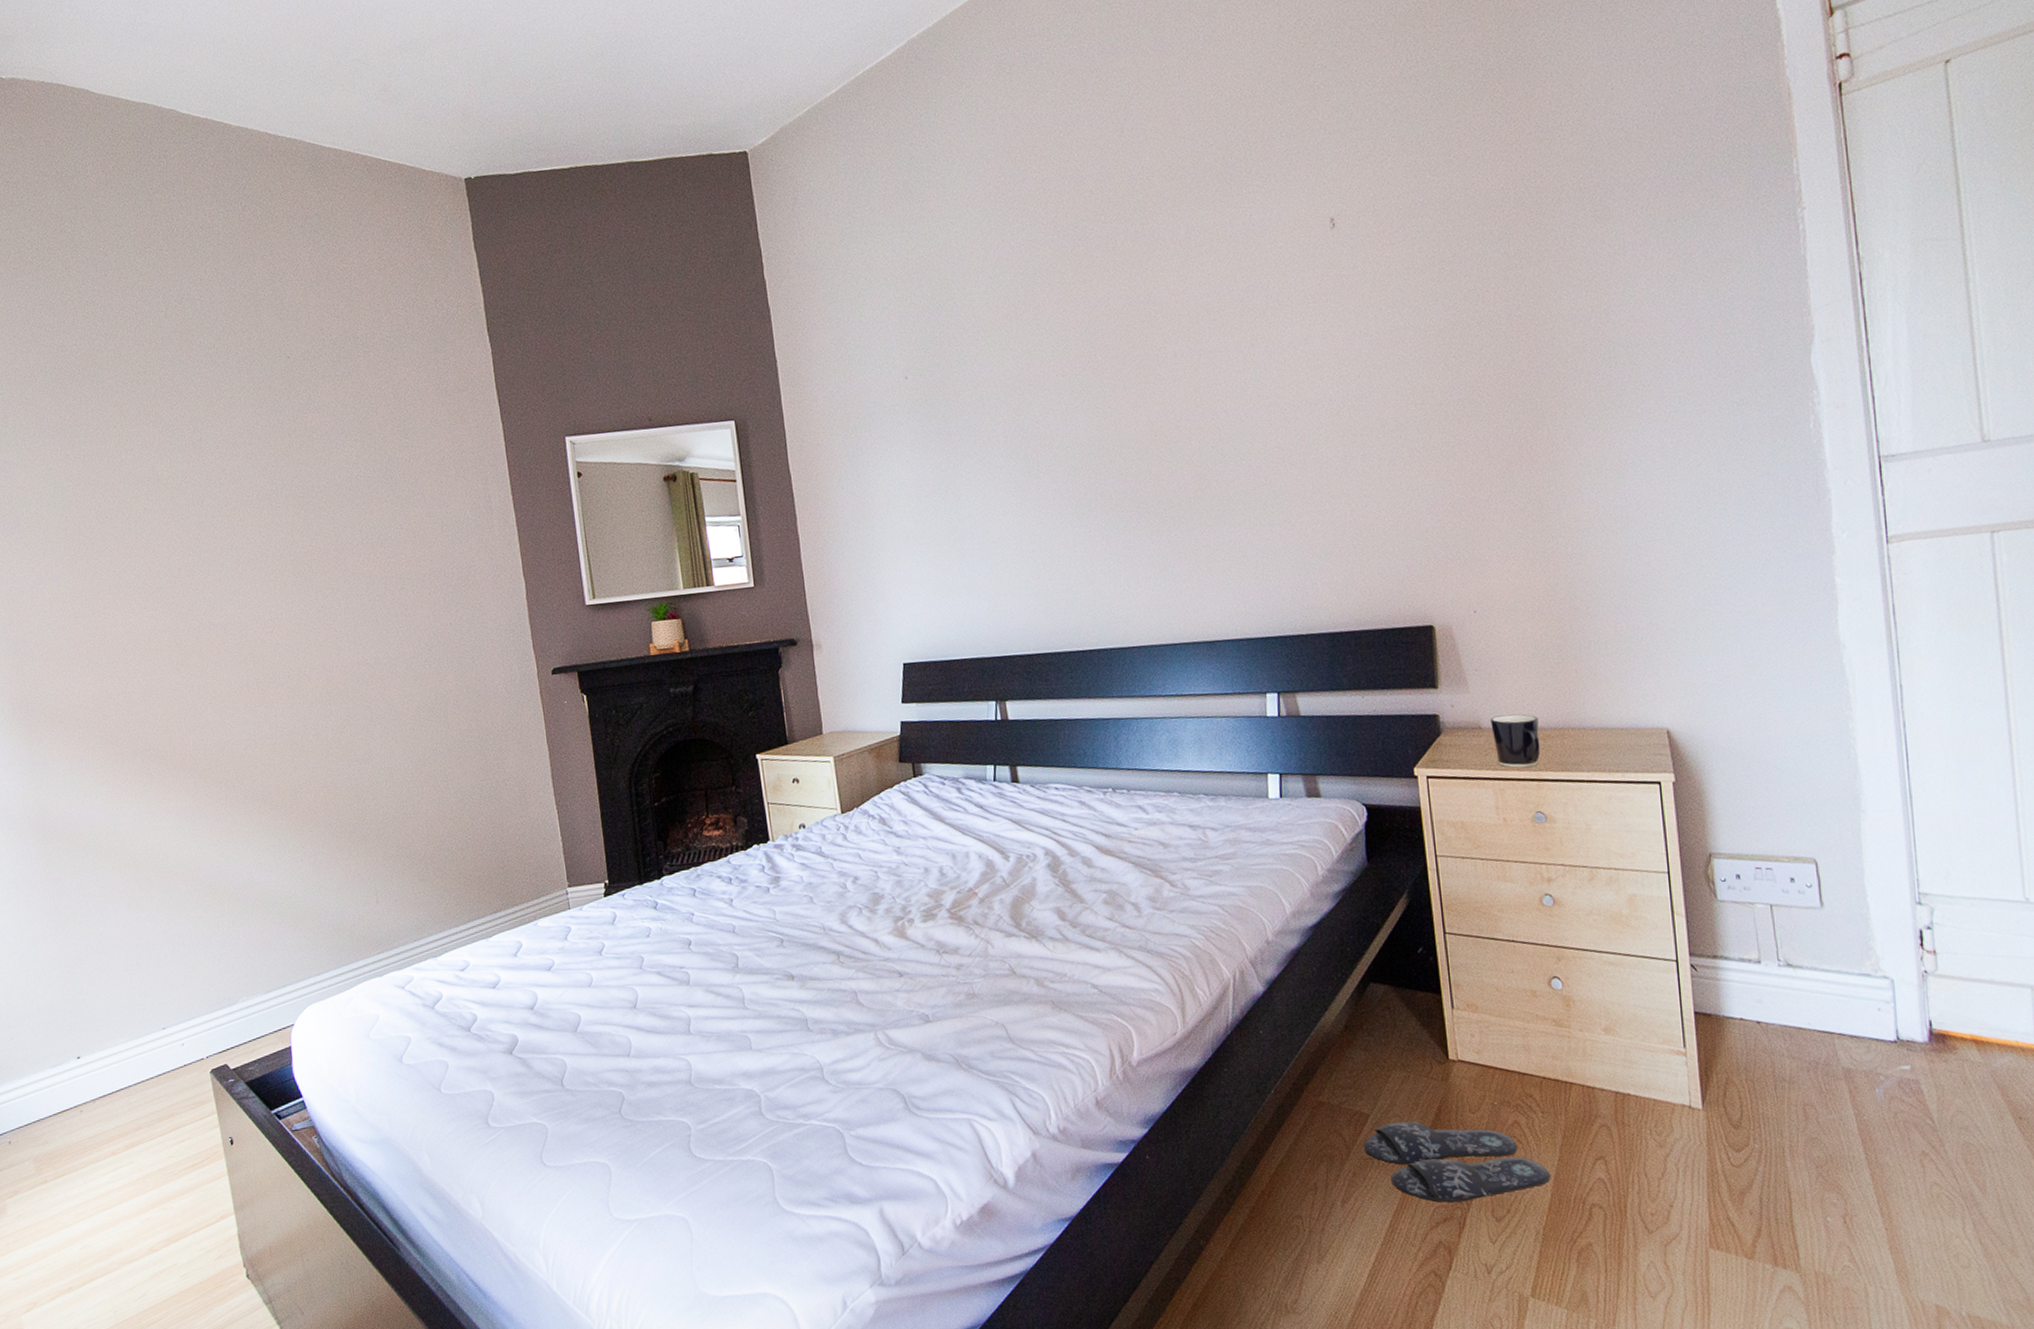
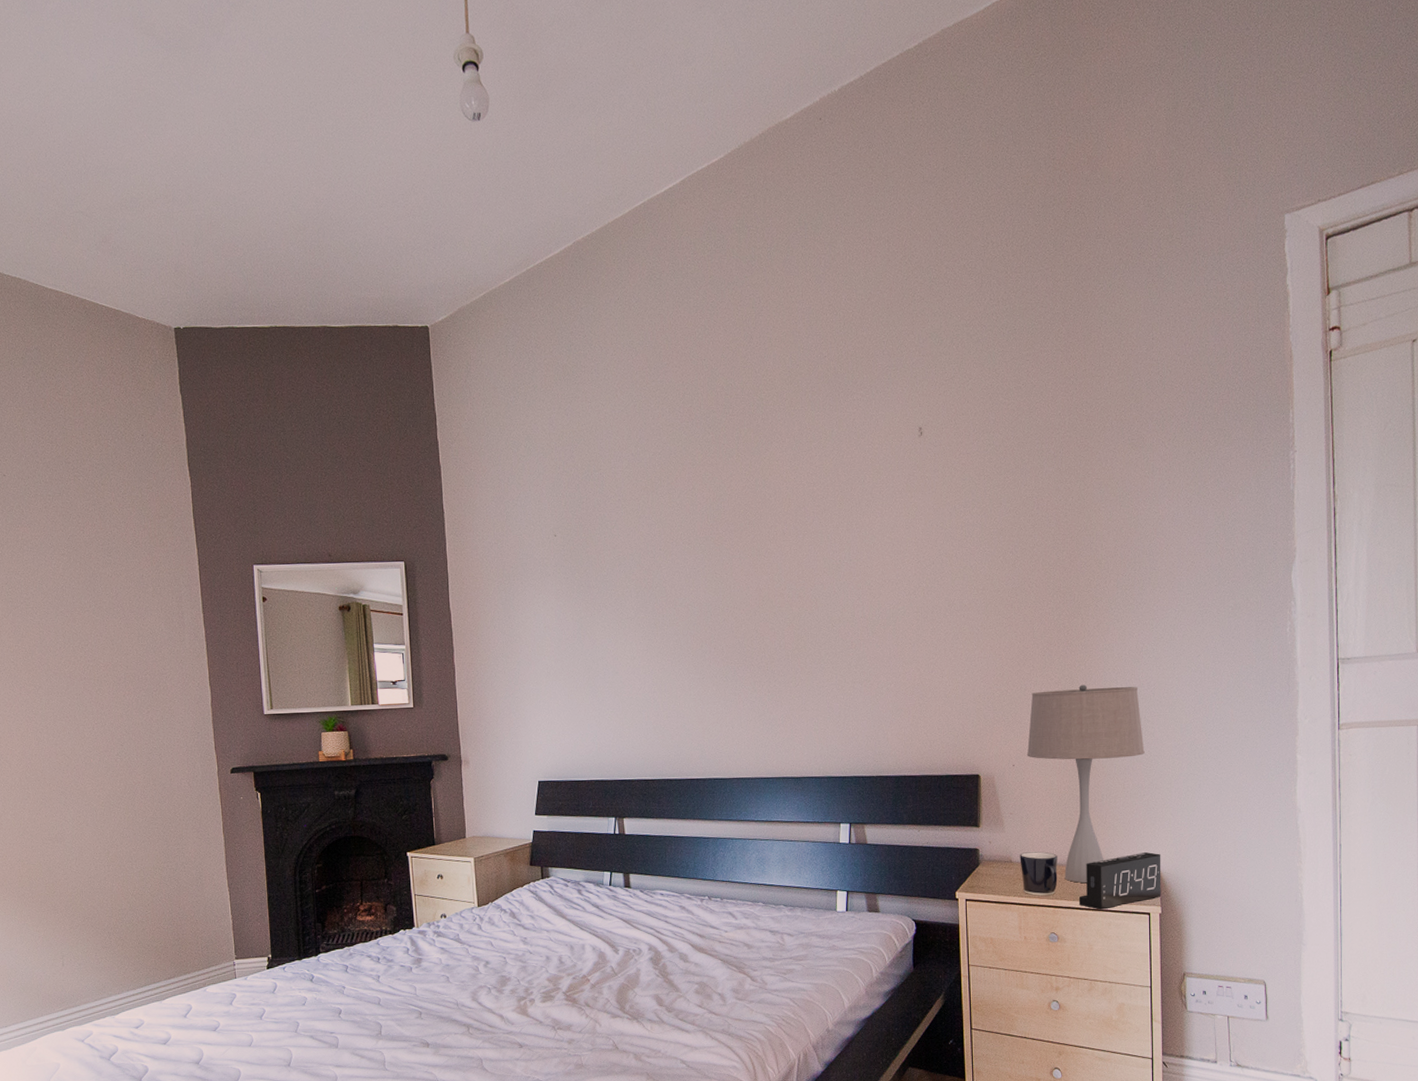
table lamp: none [1490,507,1639,750] -> present [1026,684,1145,884]
alarm clock: none [1569,707,1674,781] -> present [1079,852,1161,910]

